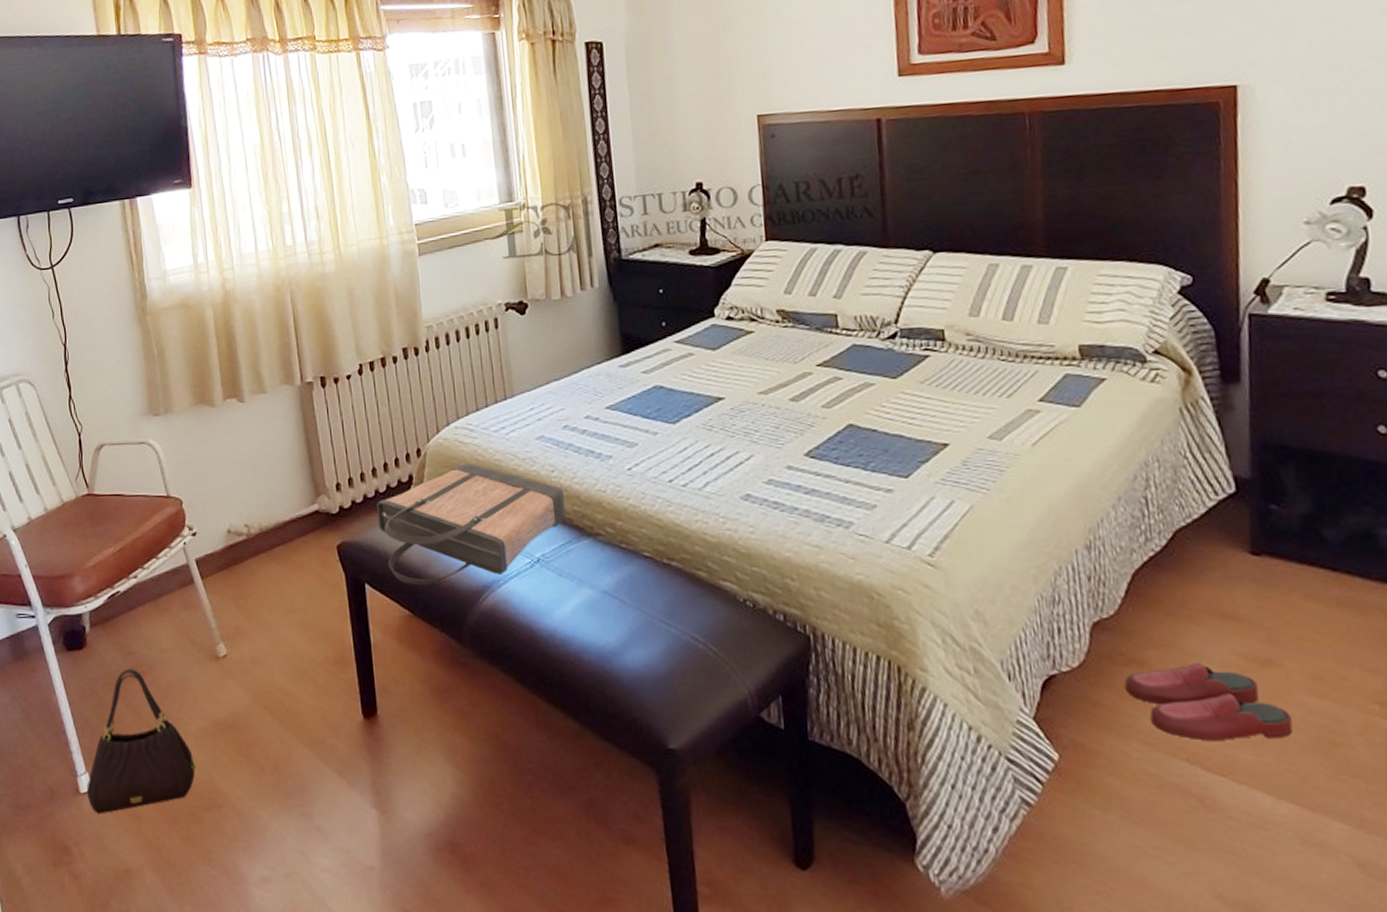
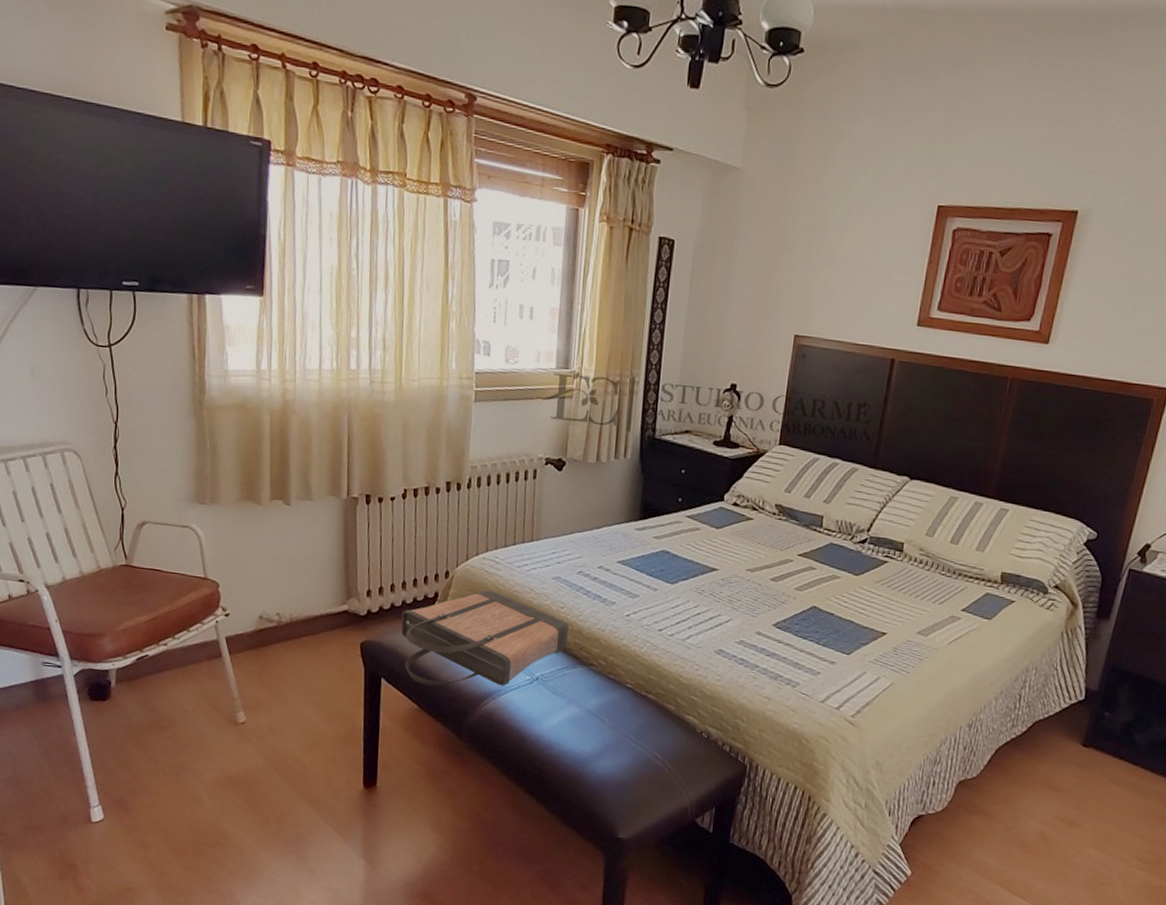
handbag: present [86,668,197,814] -> none [98,722,205,841]
slippers: present [1125,662,1293,742] -> none [970,817,1078,876]

